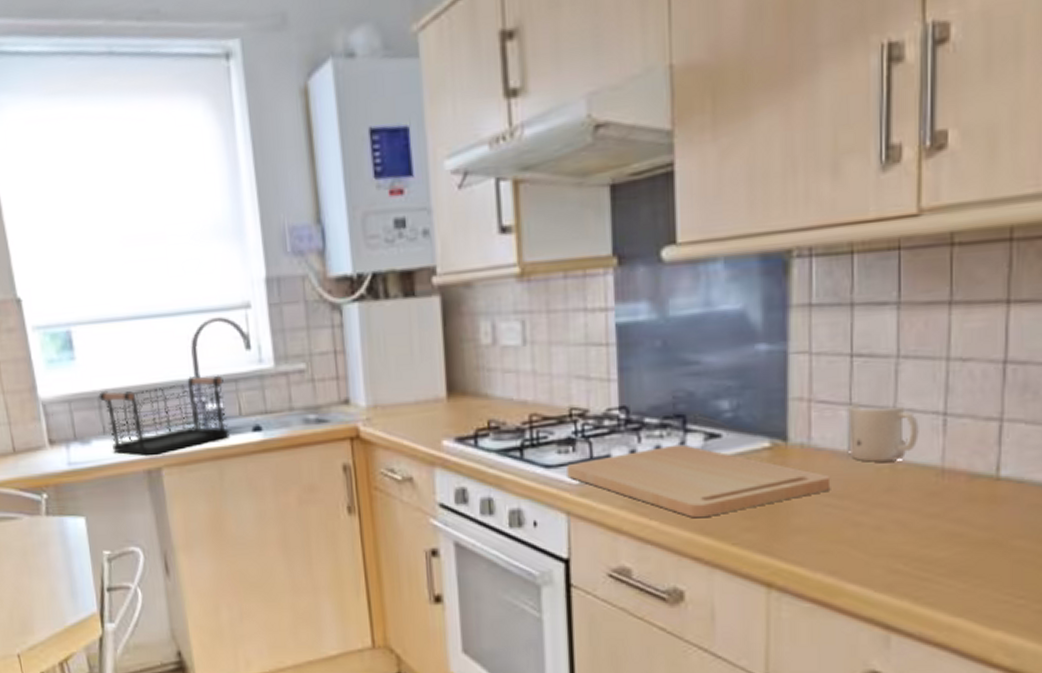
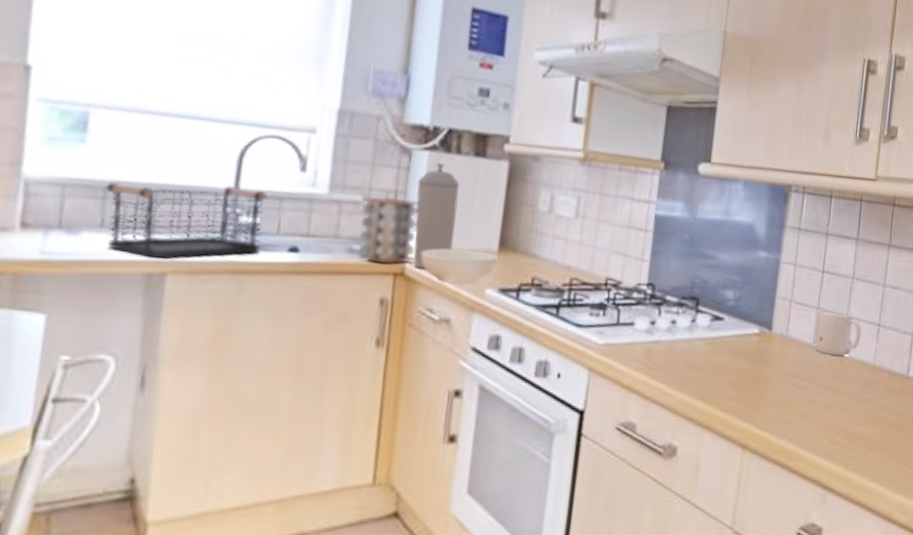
spice rack: none [306,350,366,430] -> present [357,188,418,265]
canister: none [353,313,401,429] -> present [412,163,460,269]
bowl: none [371,400,449,440] -> present [421,248,499,285]
cutting board: present [567,444,829,519] -> none [594,321,798,386]

